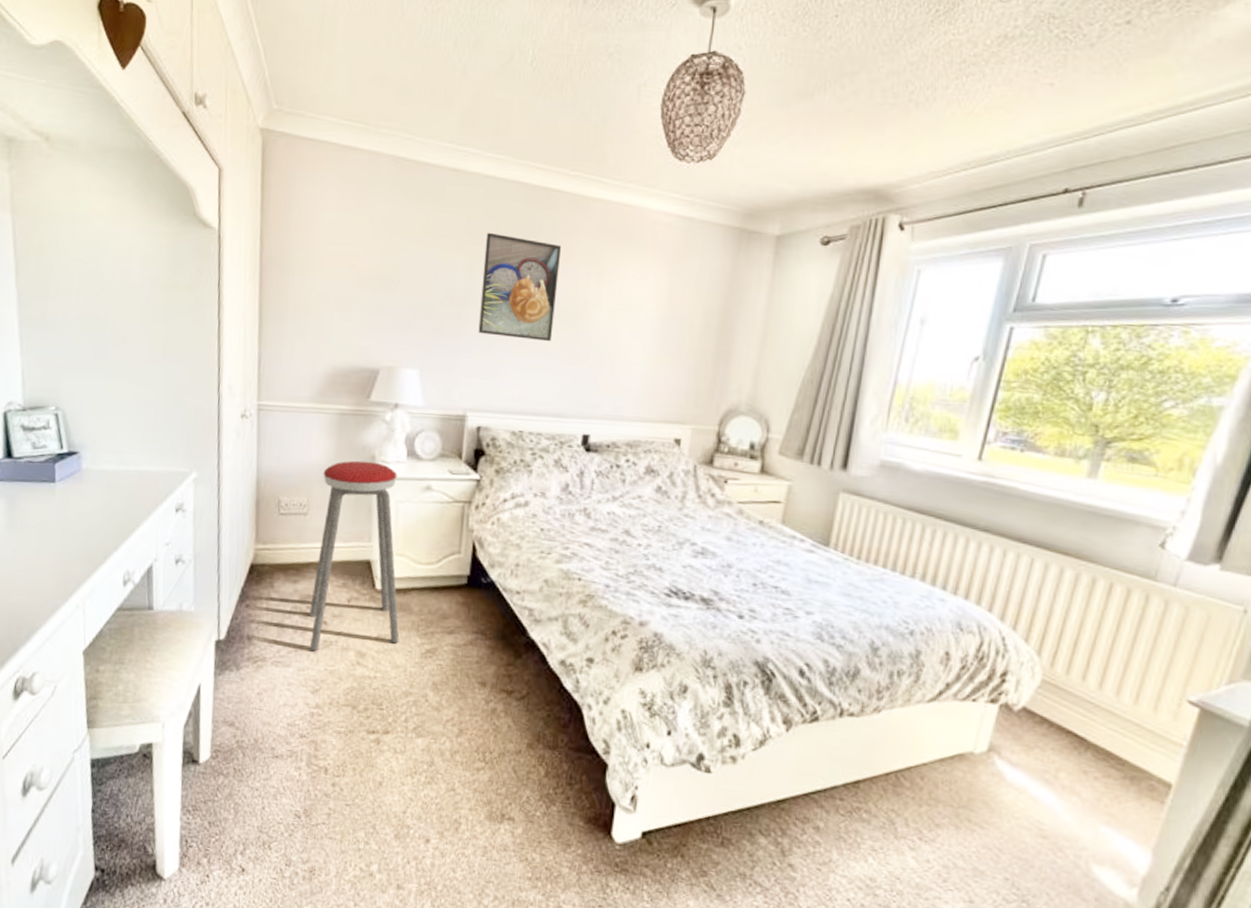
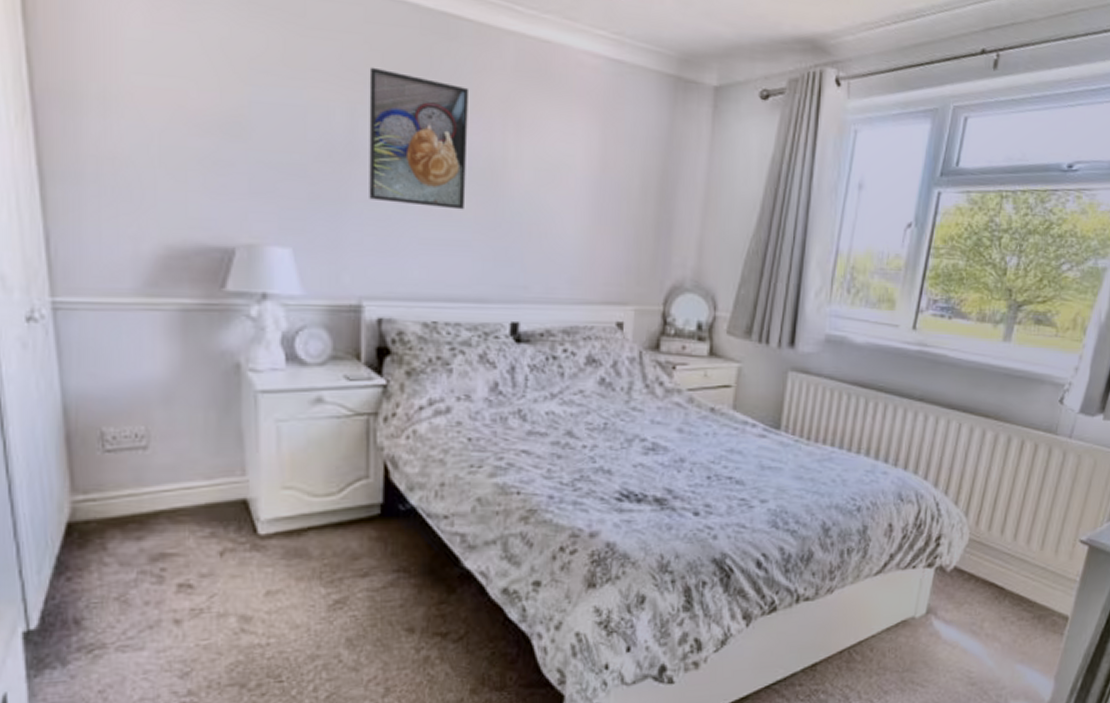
music stool: present [309,460,399,651] -> none [165,371,297,624]

